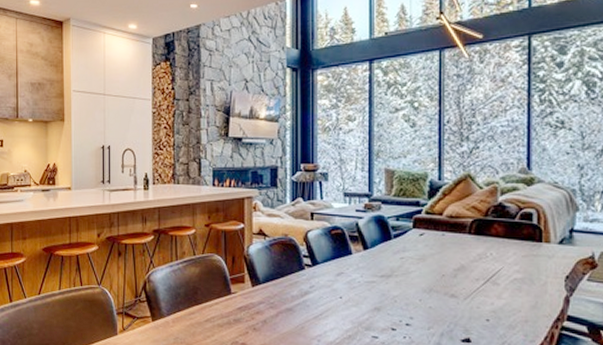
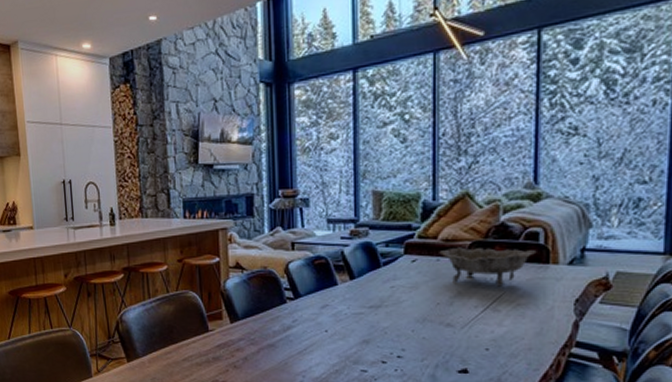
decorative bowl: none [444,223,531,262] -> present [439,247,537,287]

